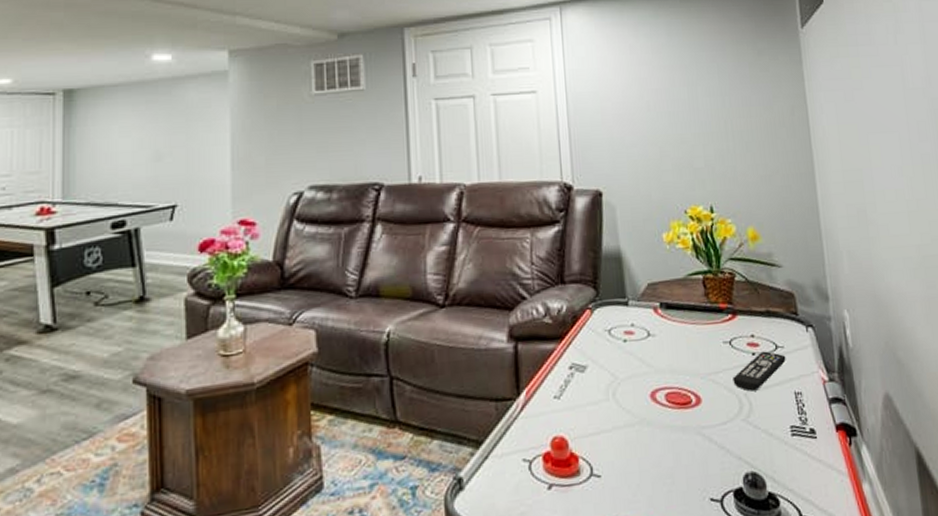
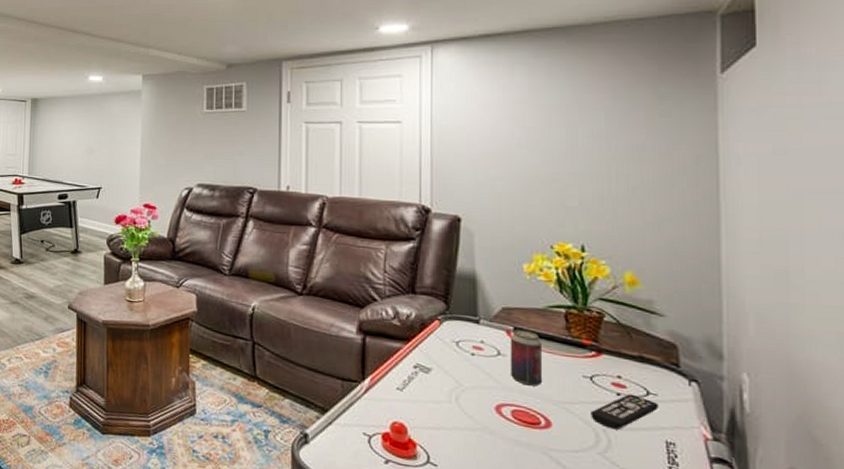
beverage can: none [657,304,690,364] -> present [510,330,543,386]

